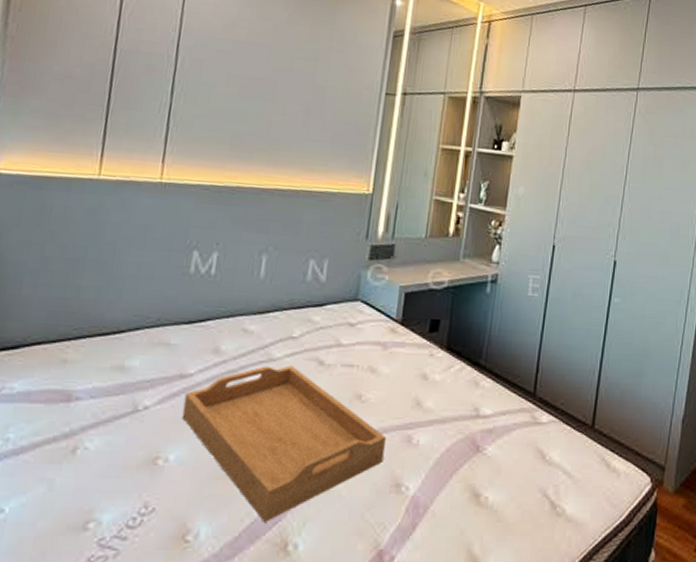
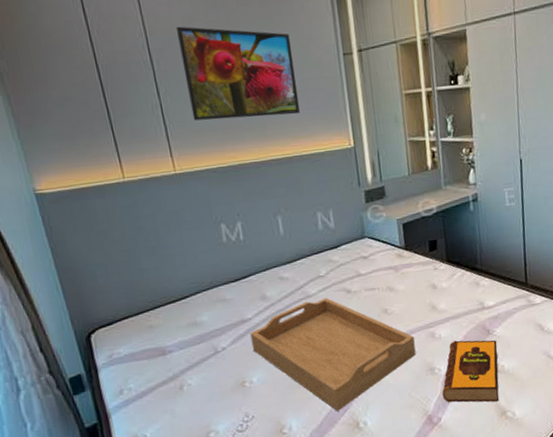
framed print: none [201,29,334,146] -> present [176,26,300,121]
hardback book: none [403,452,486,547] -> present [442,340,499,403]

